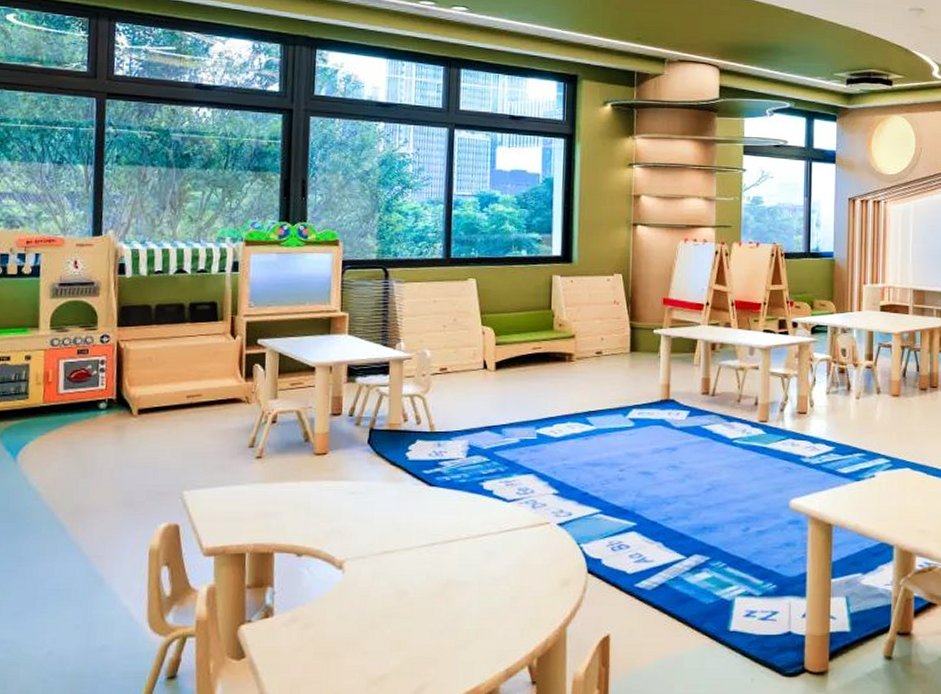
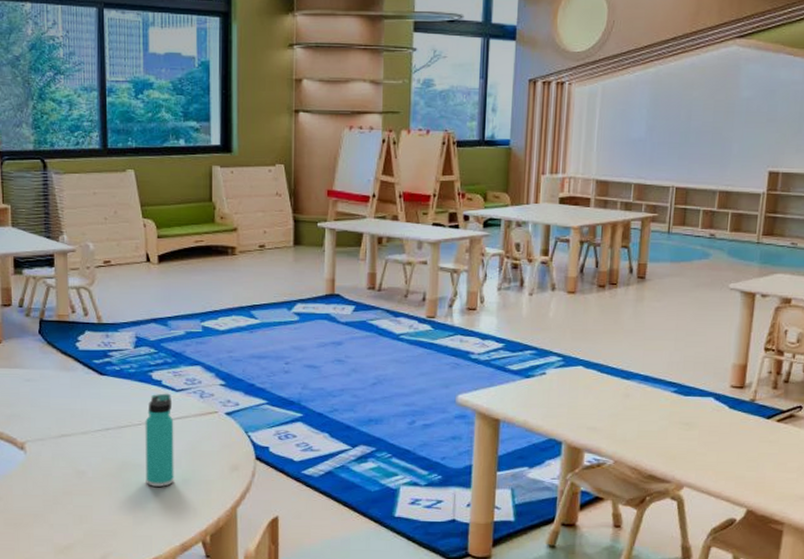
thermos bottle: none [471,504,504,606] -> present [145,393,174,487]

